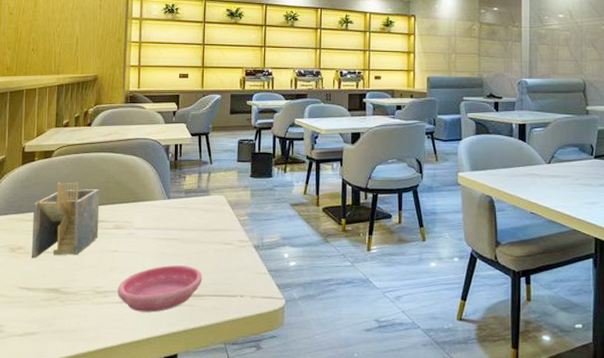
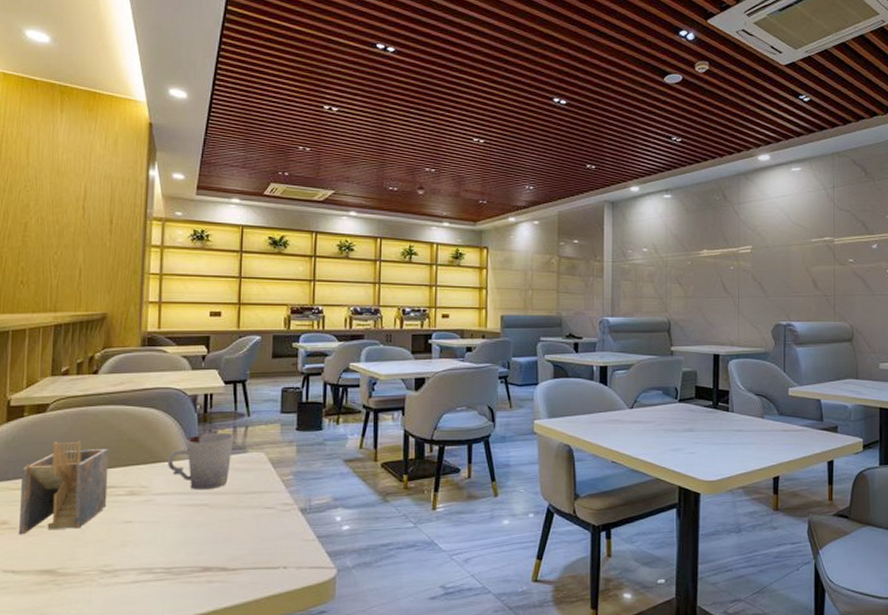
saucer: present [118,265,203,312] -> none [131,535,238,592]
cup: none [145,177,199,226] -> present [167,432,233,490]

